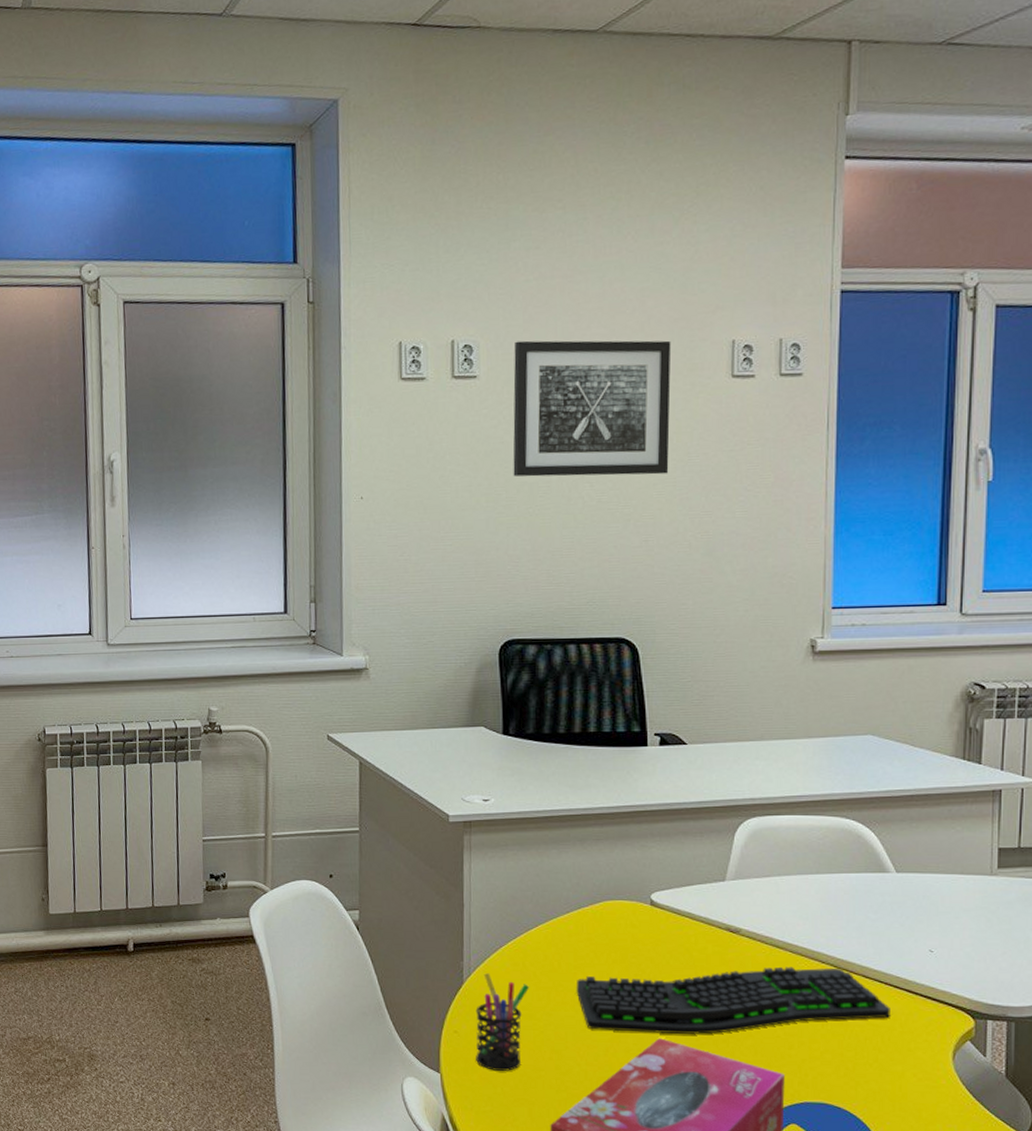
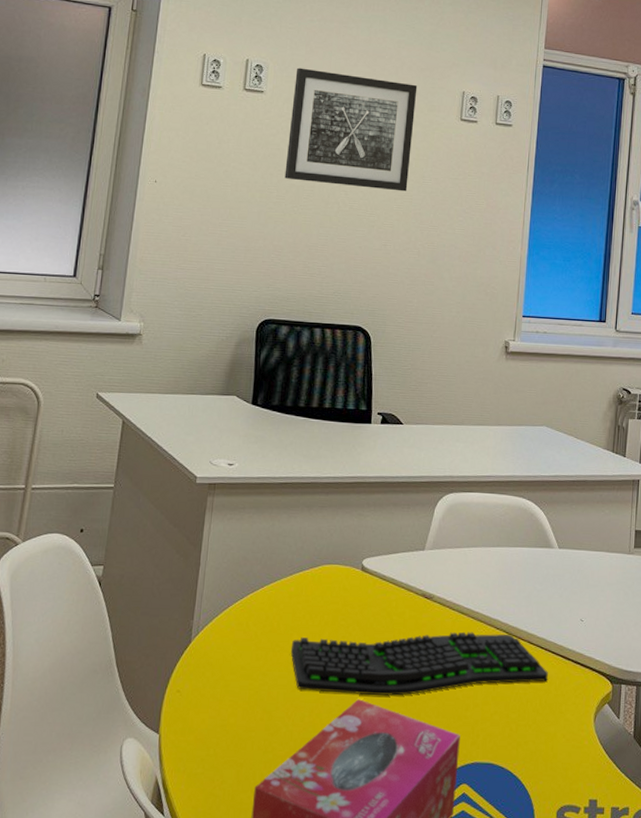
pen holder: present [475,973,530,1071] -> none [194,632,251,732]

